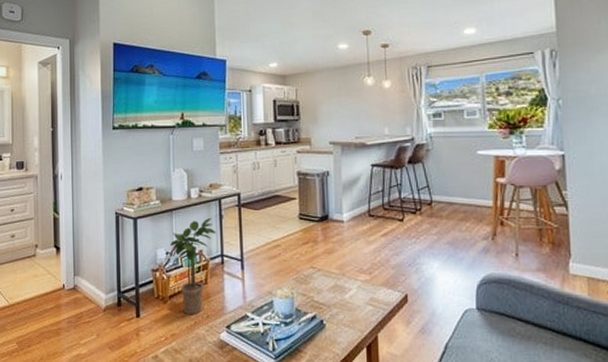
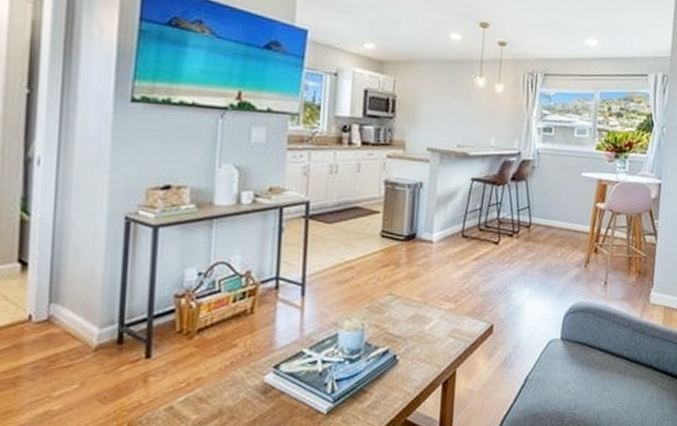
potted plant: present [170,217,216,315] -> none [205,230,273,354]

